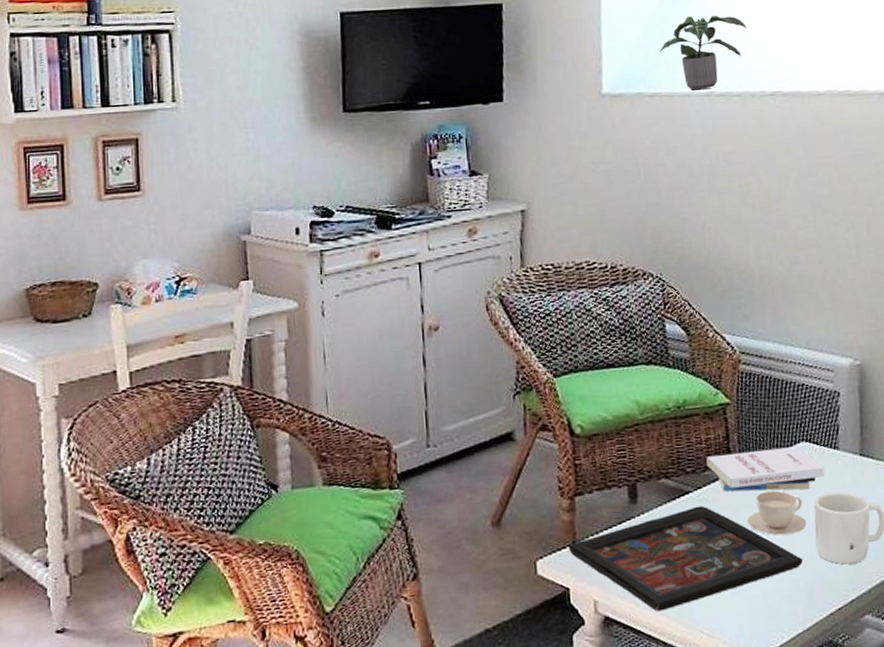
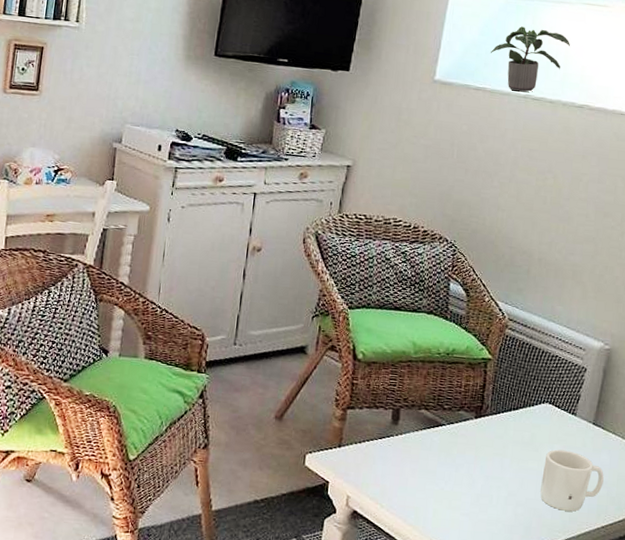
decorative tray: present [568,505,804,612] -> none [334,437,527,516]
books: present [706,446,825,492] -> none [462,399,561,443]
teacup: present [747,490,807,536] -> none [486,437,537,477]

